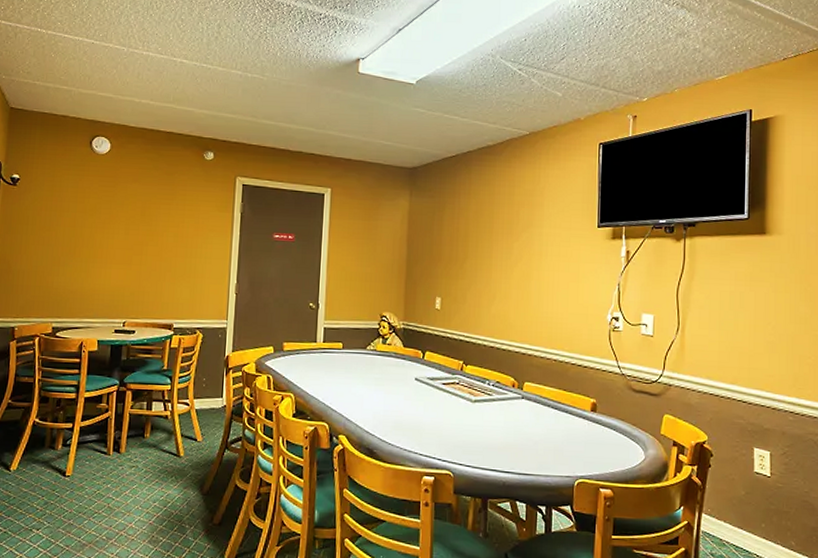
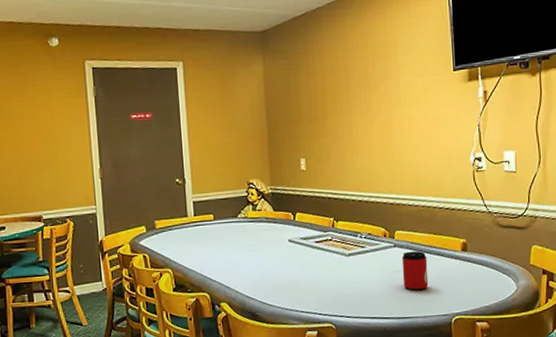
can: none [527,405,555,448] -> present [401,251,429,291]

